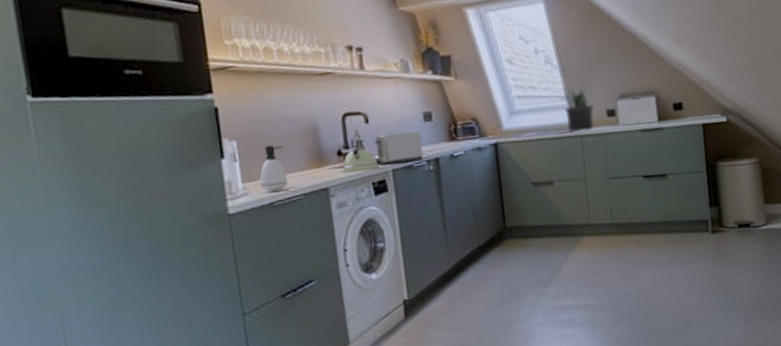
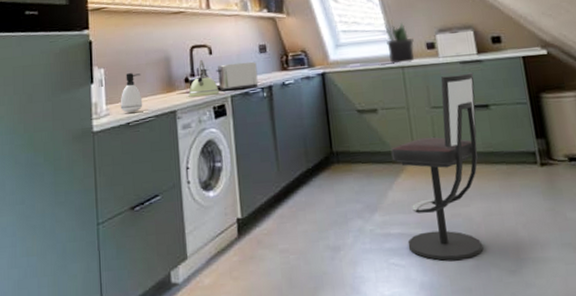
bar stool: none [566,140,654,328] -> present [391,71,483,261]

